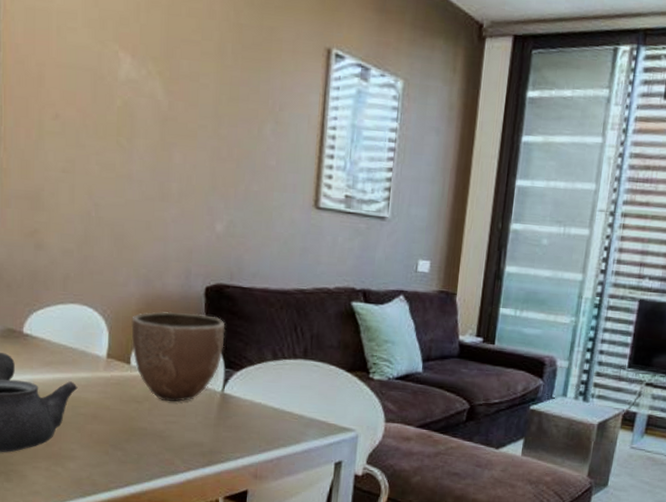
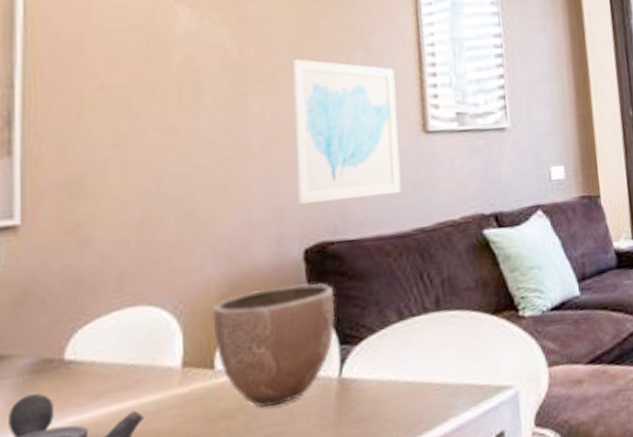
wall art: none [204,120,298,256] -> present [291,59,402,204]

